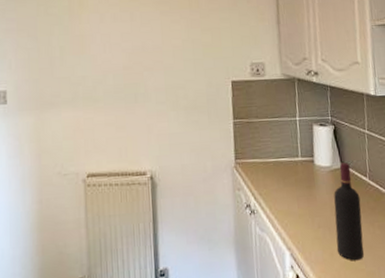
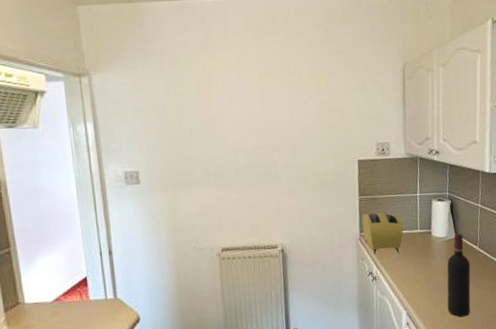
toaster: none [237,137,283,184] -> present [362,212,403,254]

